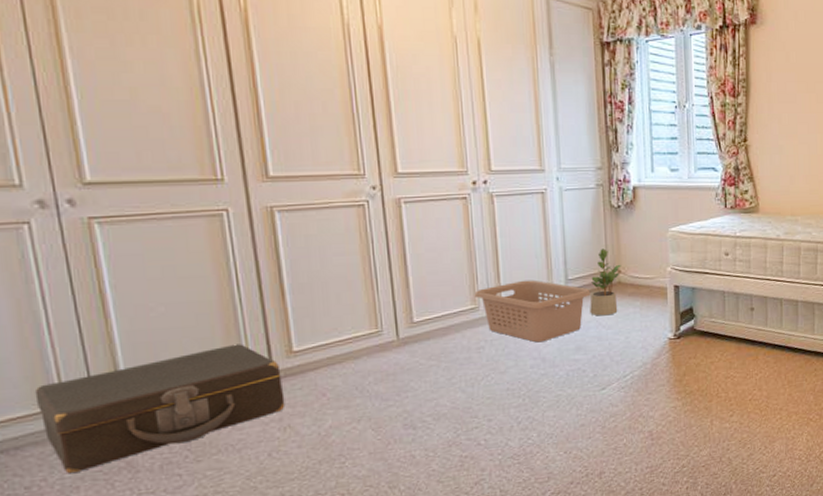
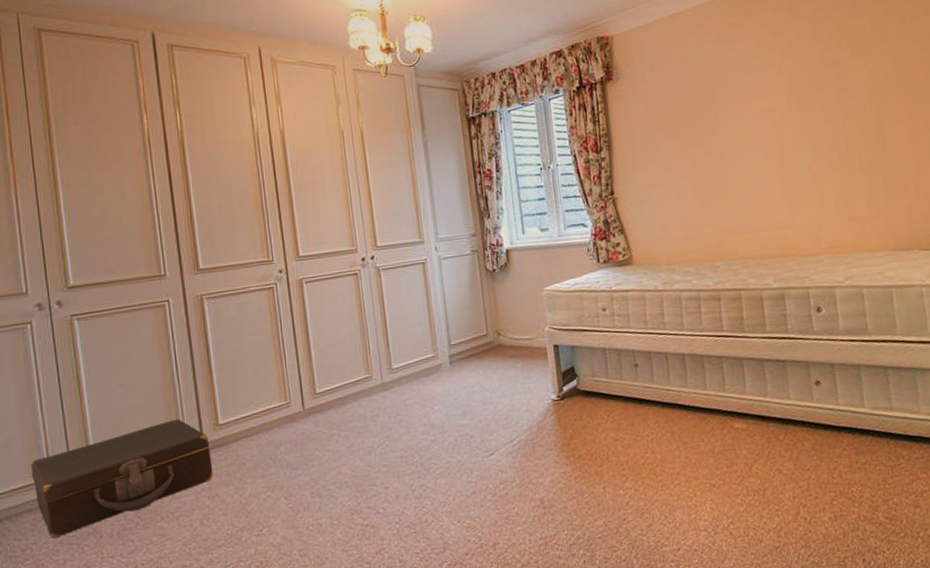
laundry basket: present [474,280,591,343] -> none [367,347,473,409]
potted plant: present [590,248,621,316] -> none [472,312,500,380]

